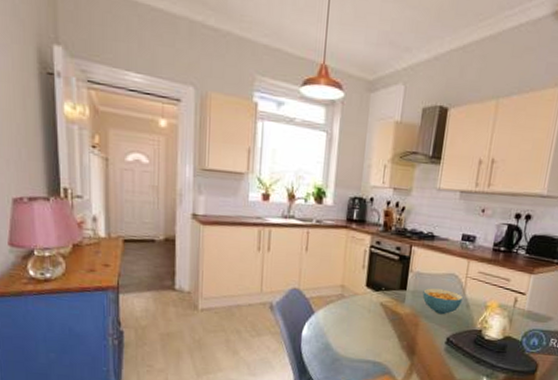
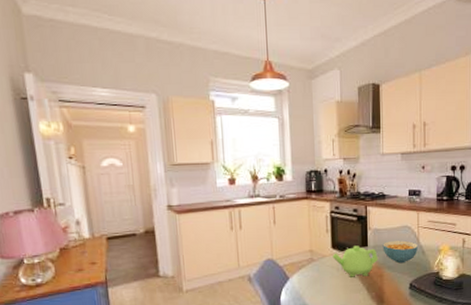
teapot: none [365,287,416,323] -> present [332,245,378,277]

